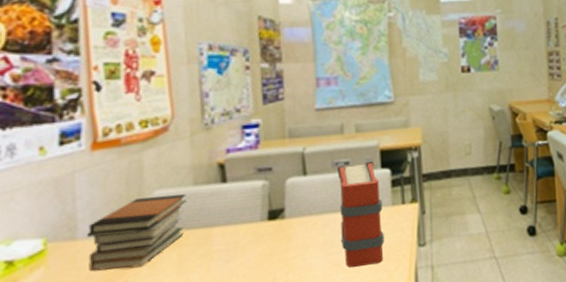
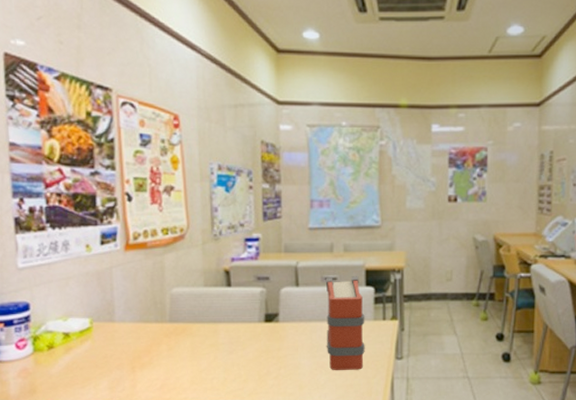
book stack: present [87,194,186,272] -> none [122,292,198,349]

